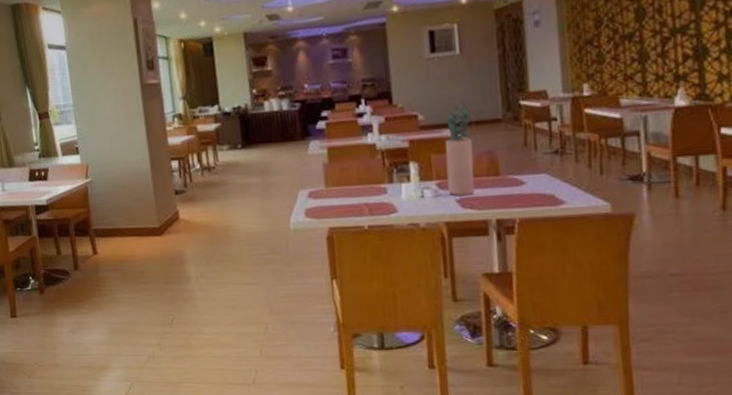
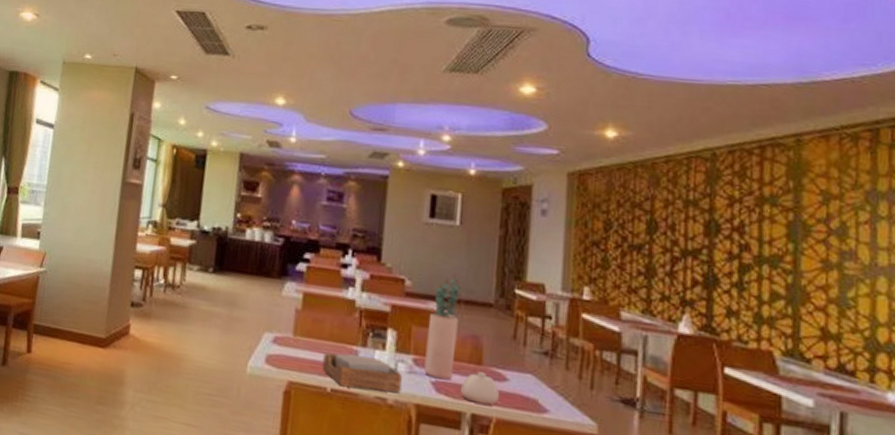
napkin holder: none [355,190,430,222] -> present [322,352,402,394]
sugar bowl: none [482,180,520,210] -> present [459,371,501,406]

